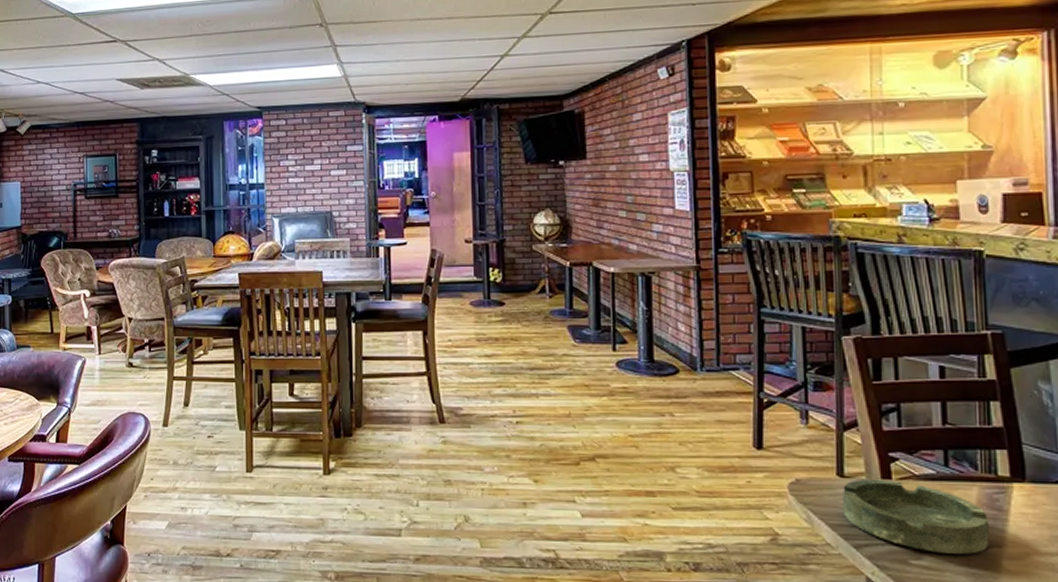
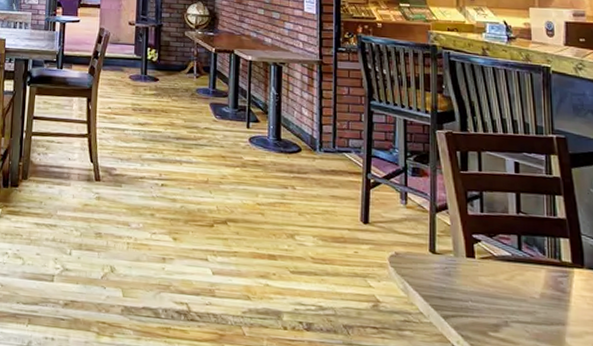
ashtray: present [842,479,989,554] -> none [433,256,555,330]

